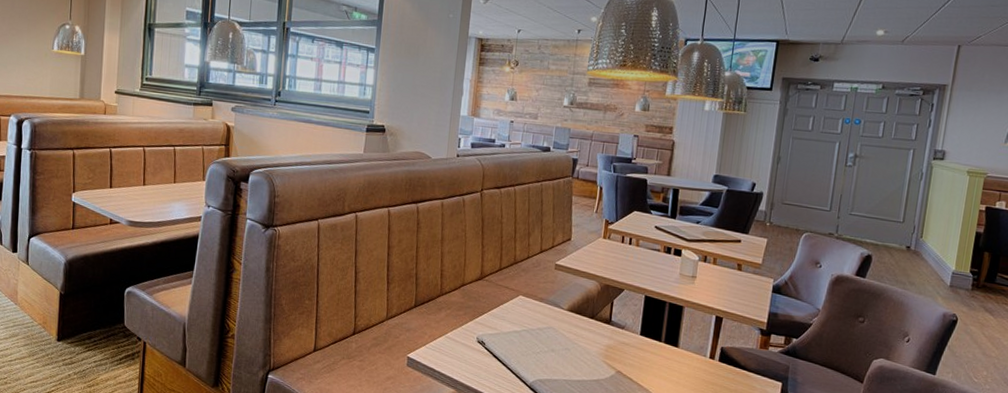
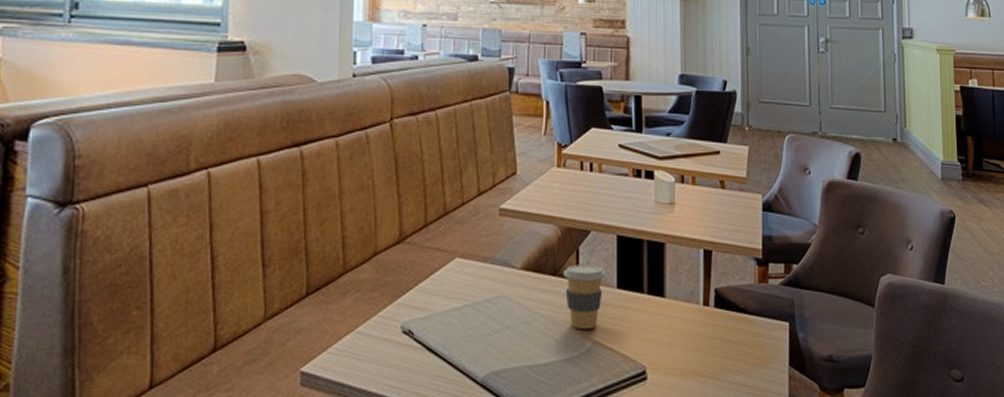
coffee cup: none [599,313,633,362] -> present [564,264,606,330]

